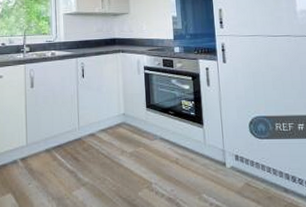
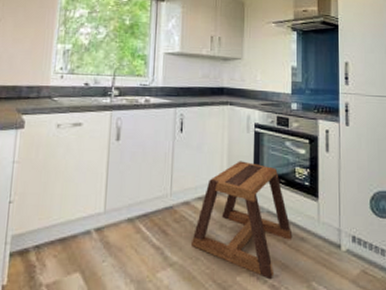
stool: none [99,98,184,194] -> present [192,161,293,280]

